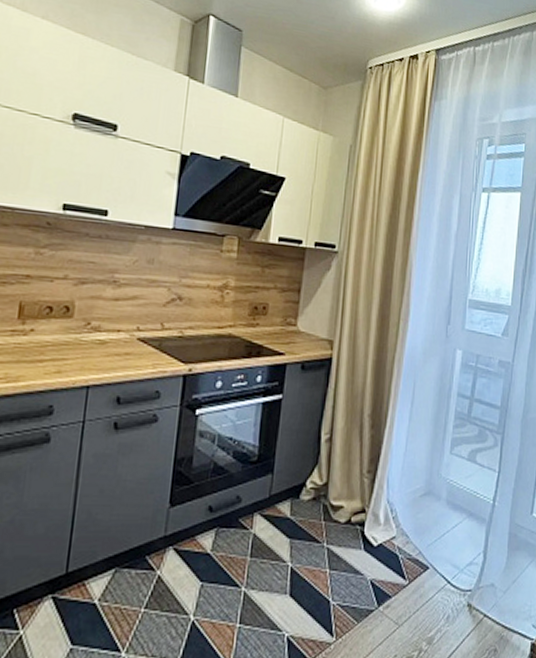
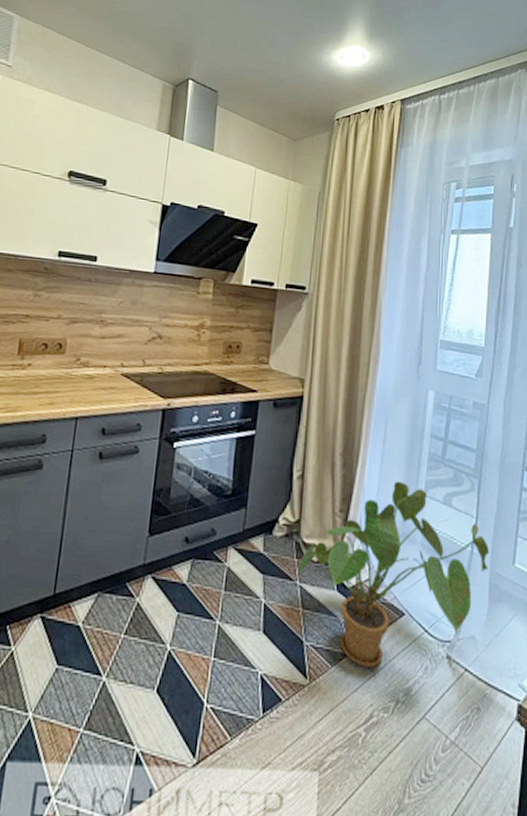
house plant: none [323,440,510,621] -> present [296,481,490,668]

